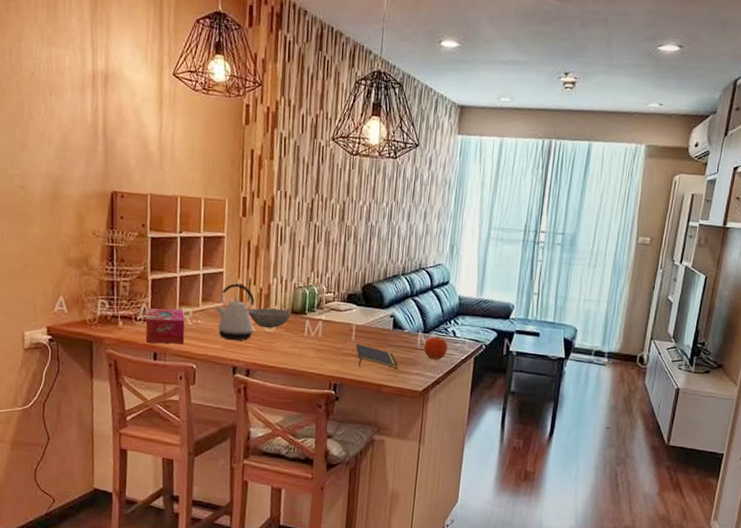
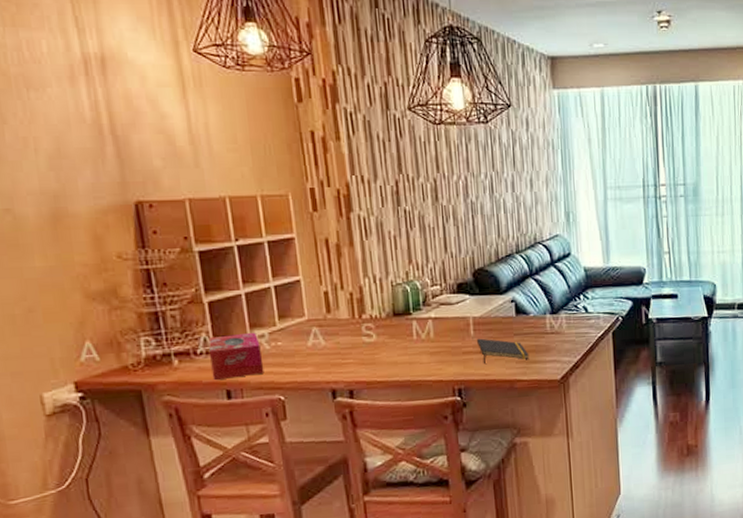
kettle: present [216,283,256,341] -> none [298,291,353,360]
bowl: present [248,308,291,328] -> none [339,313,393,338]
fruit: present [423,336,448,360] -> none [554,316,581,342]

